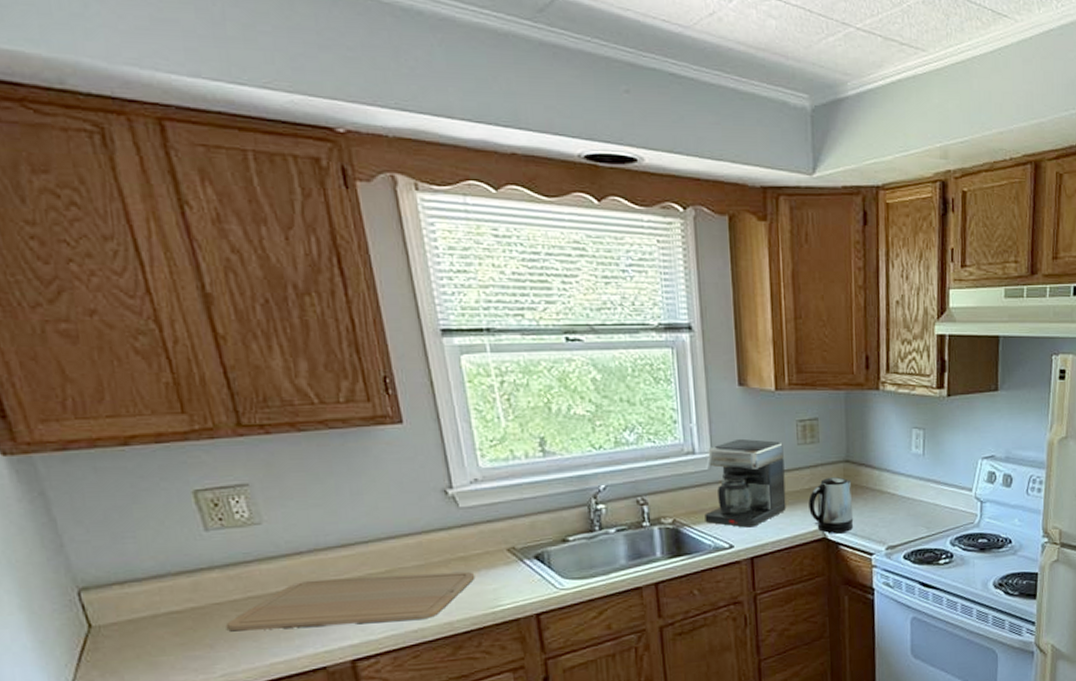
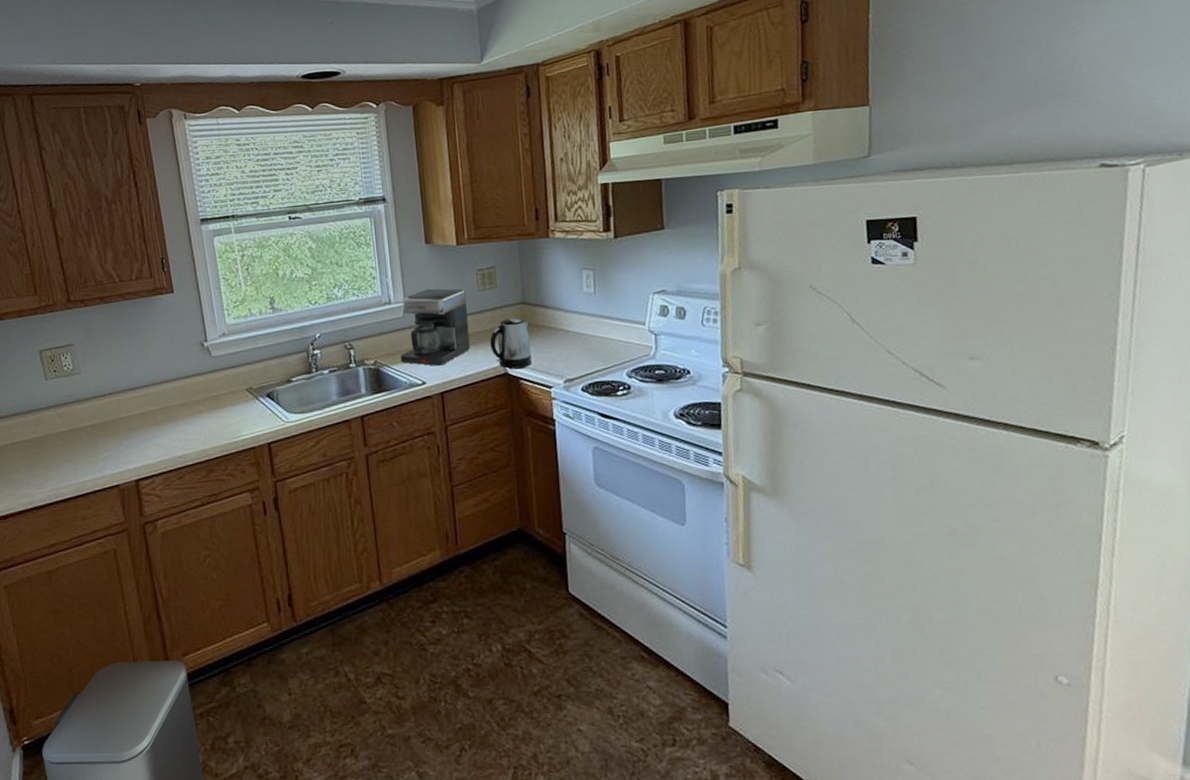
chopping board: present [227,571,475,632] -> none [56,408,223,456]

